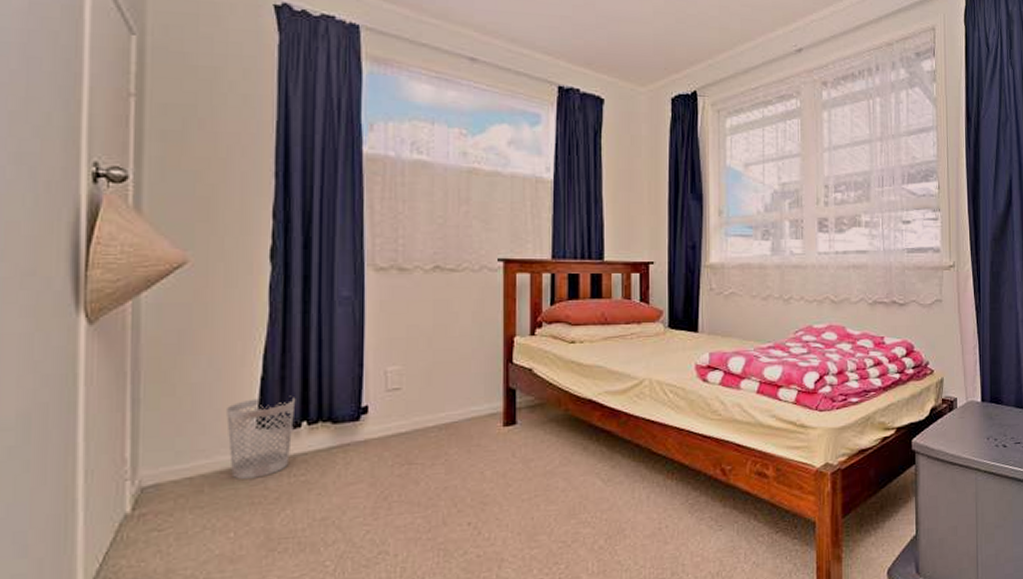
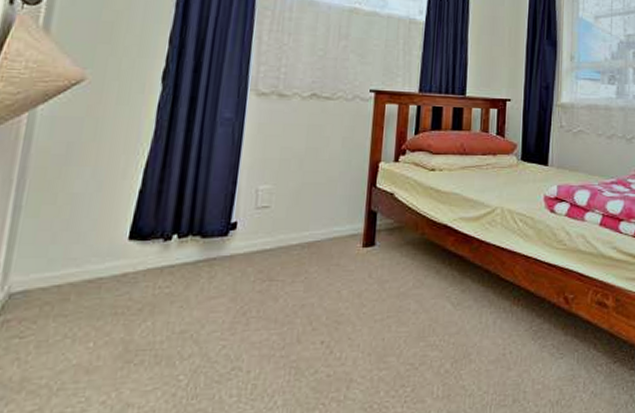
wastebasket: present [226,395,296,479] -> none [98,209,170,289]

